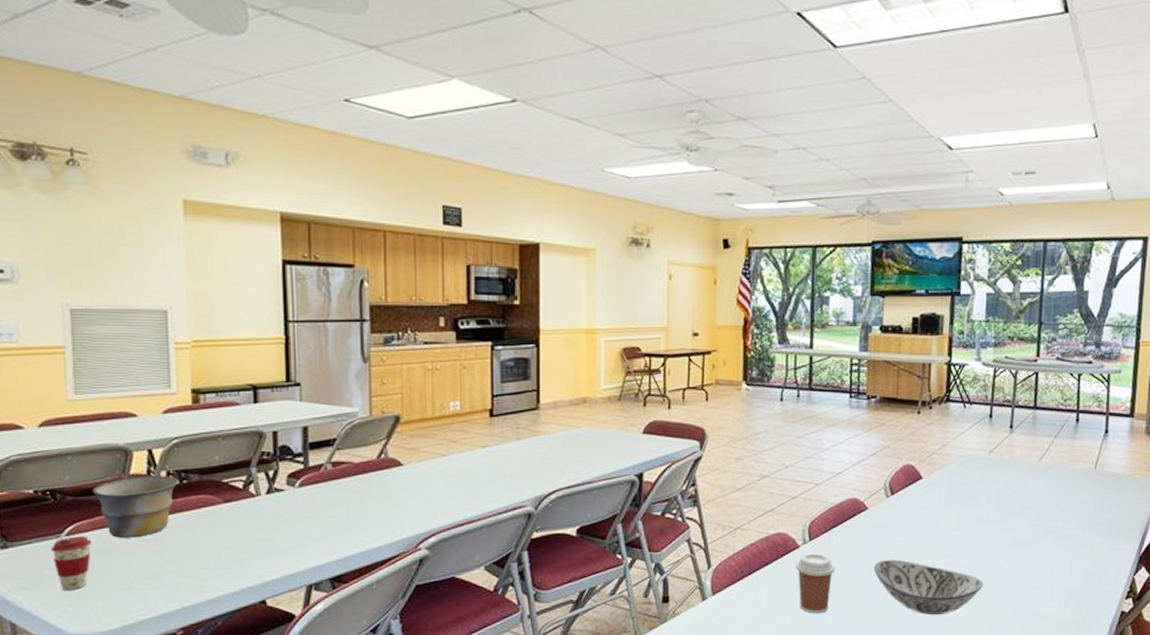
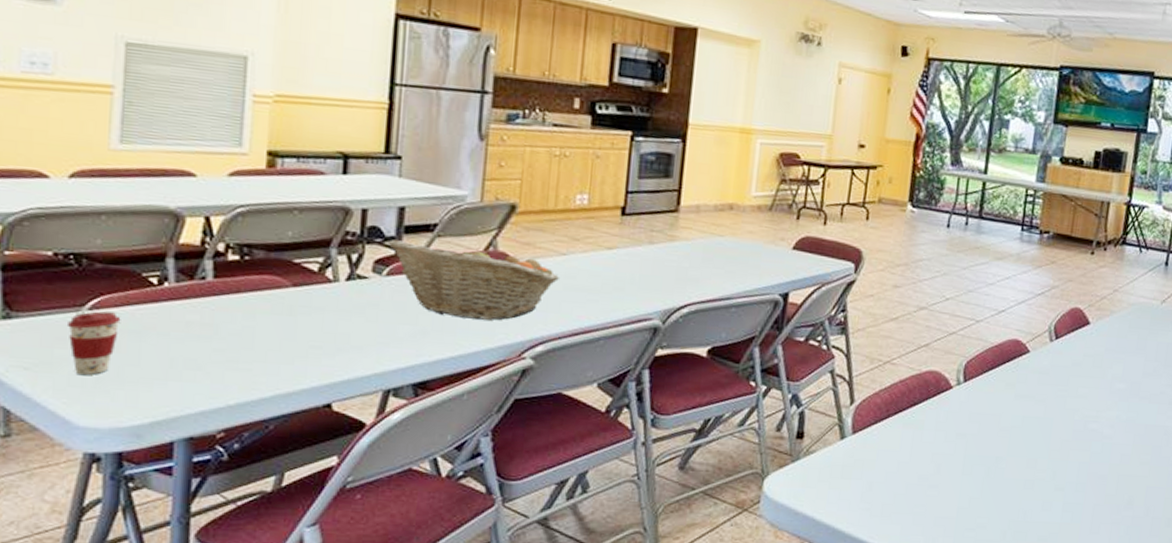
bowl: present [93,476,180,538] -> none [129,246,241,319]
fruit basket: none [297,454,444,518] -> present [387,240,561,320]
coffee cup: present [795,553,836,614] -> none [945,395,990,463]
decorative bowl: present [874,559,983,616] -> none [1030,408,1143,473]

